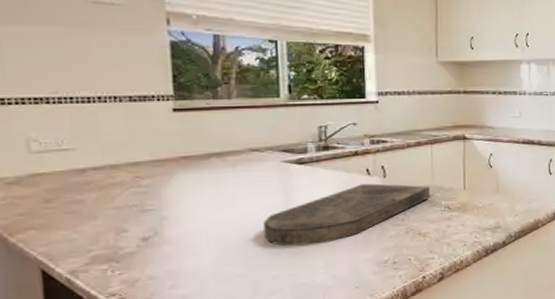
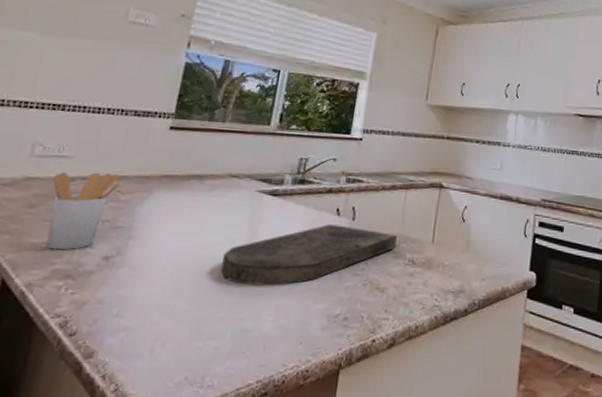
utensil holder: none [61,160,136,239] -> present [46,171,120,251]

